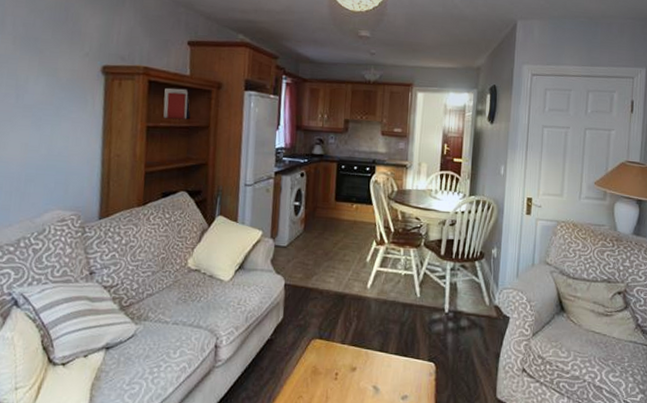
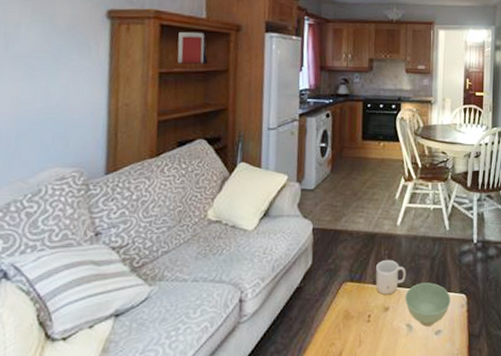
mug: none [344,320,375,355] -> present [375,259,406,295]
bowl: none [372,347,419,391] -> present [405,282,451,327]

